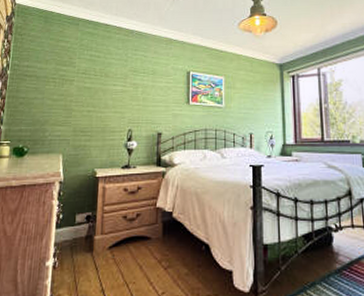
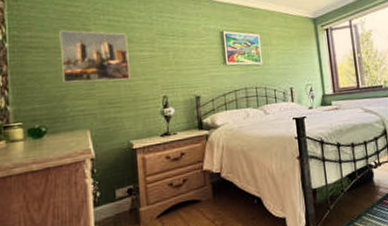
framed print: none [47,62,105,111] -> present [59,30,130,83]

